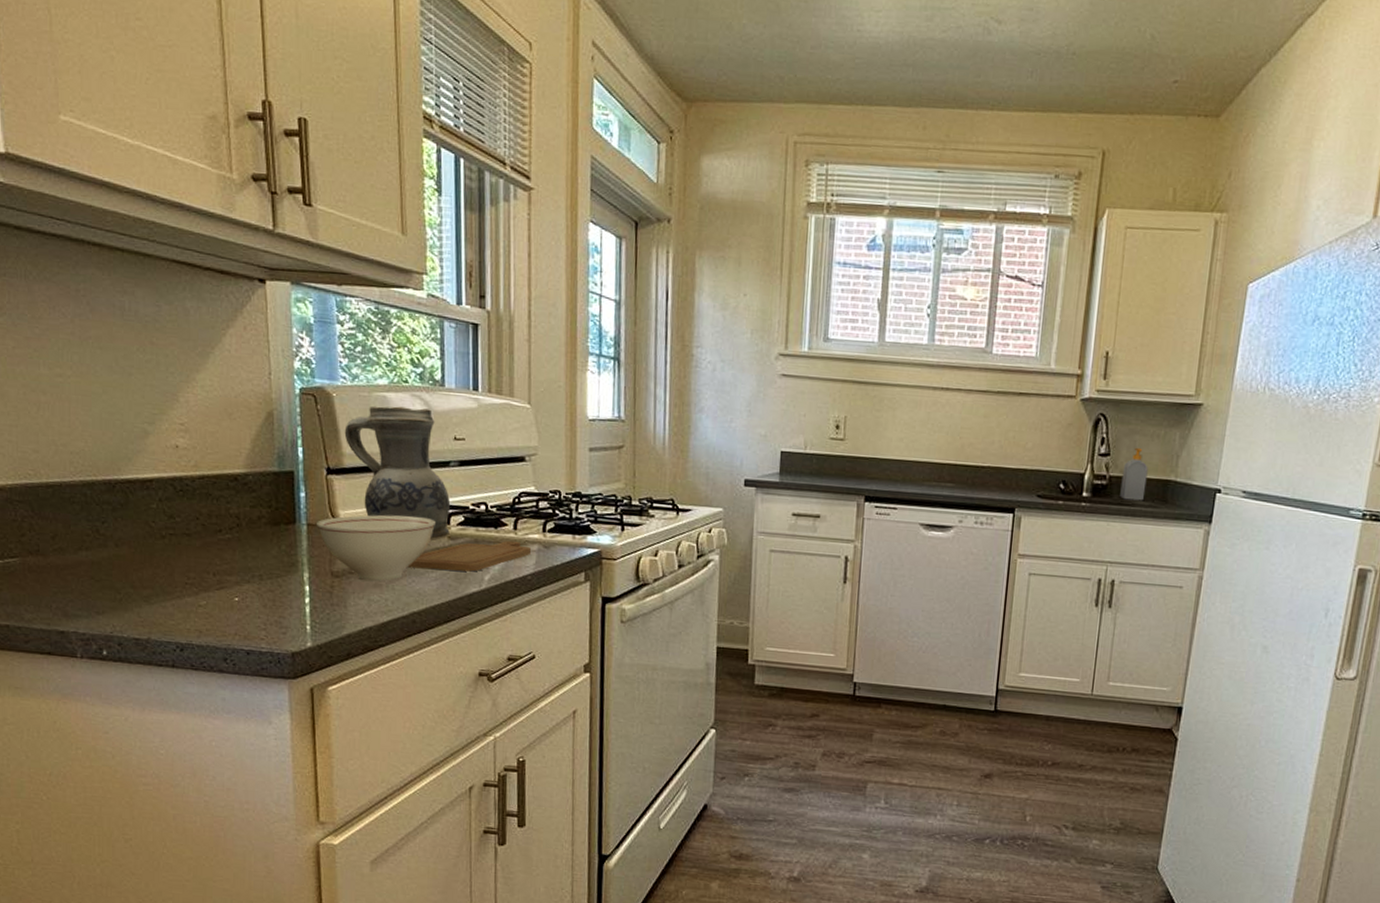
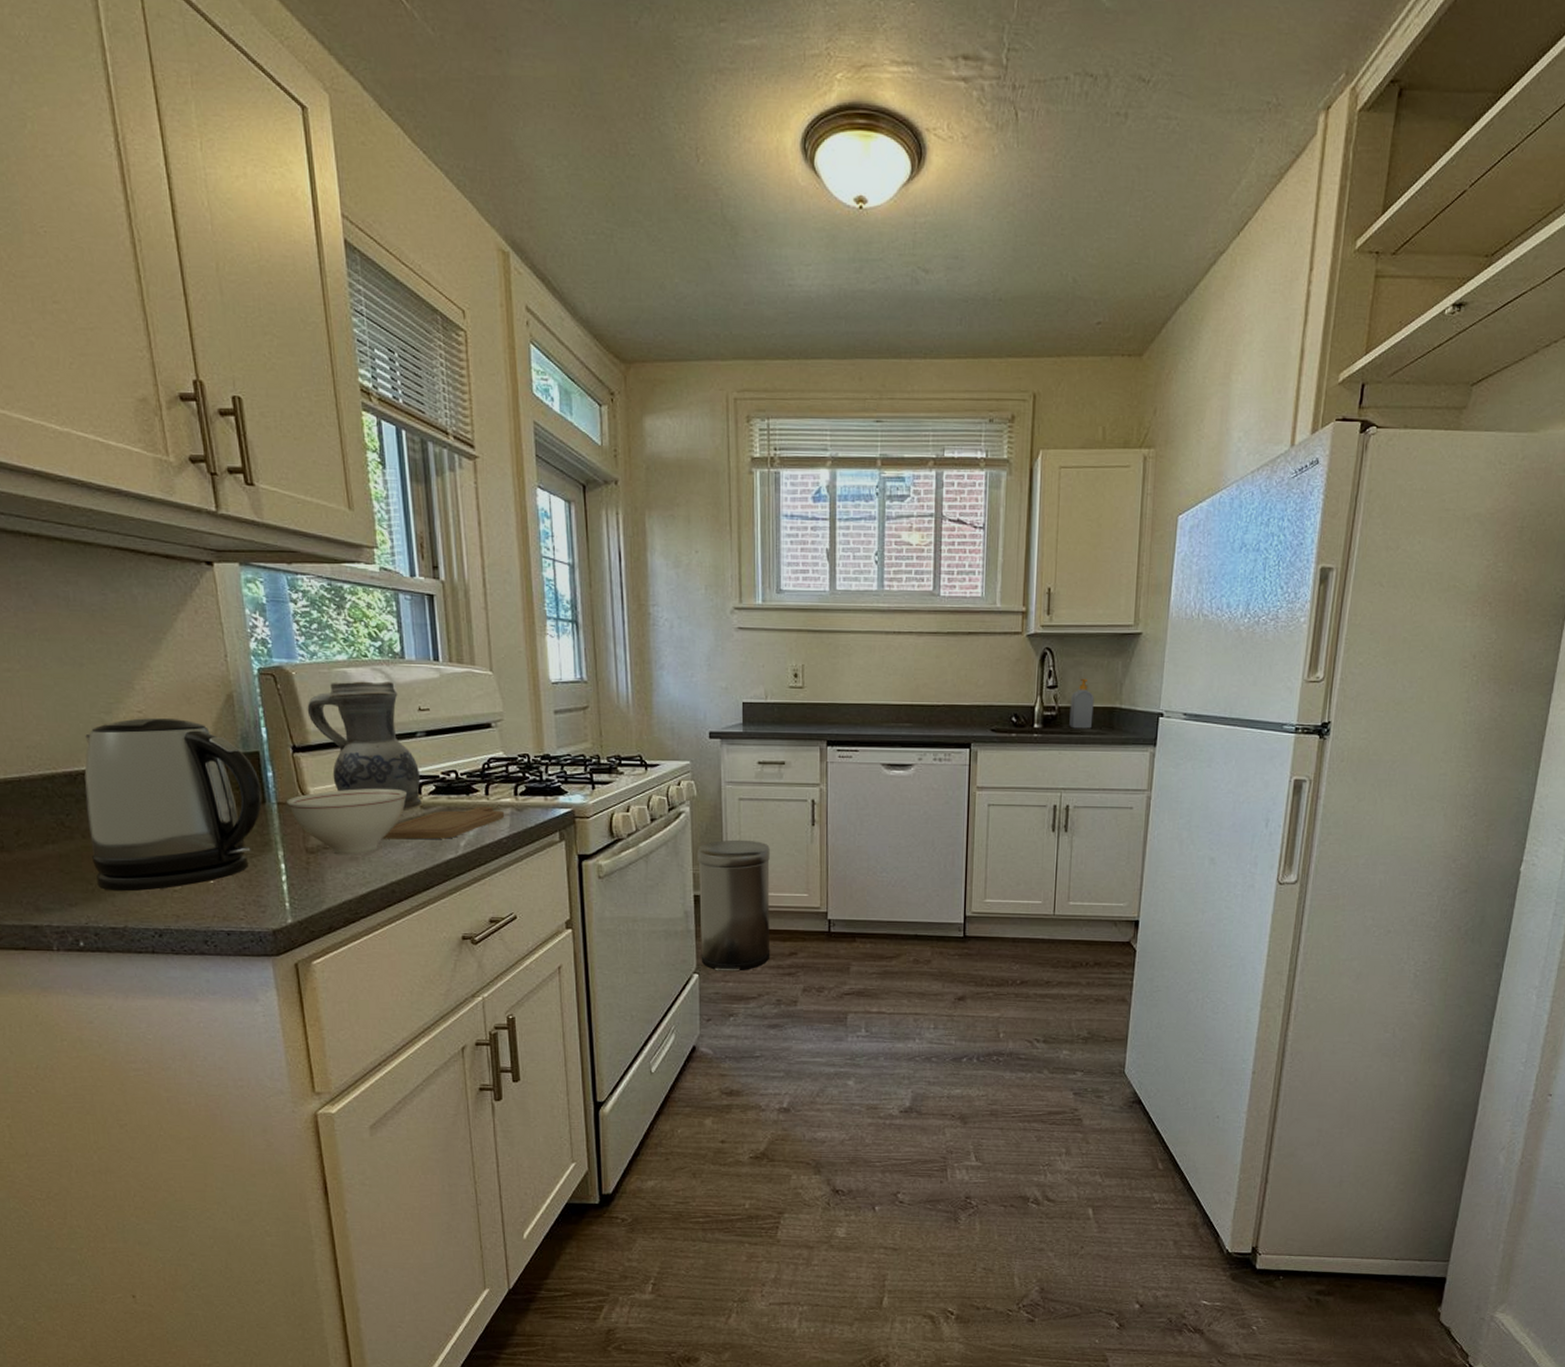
kettle: none [122,430,293,604] -> present [84,717,263,892]
pedal bin: none [719,592,798,731] -> present [698,839,770,973]

